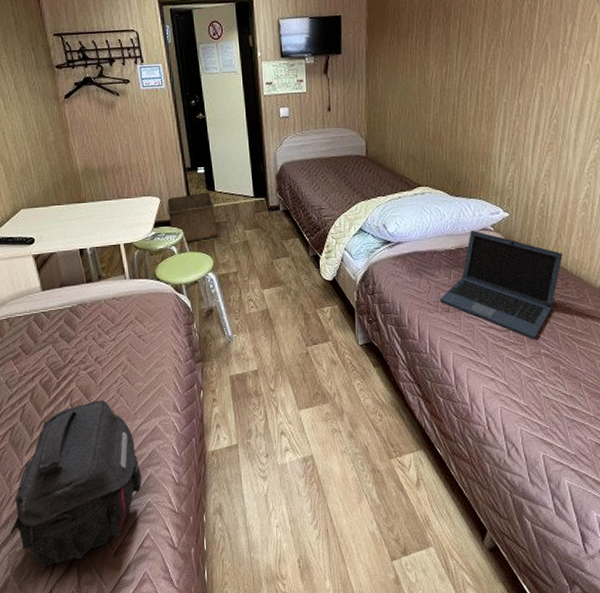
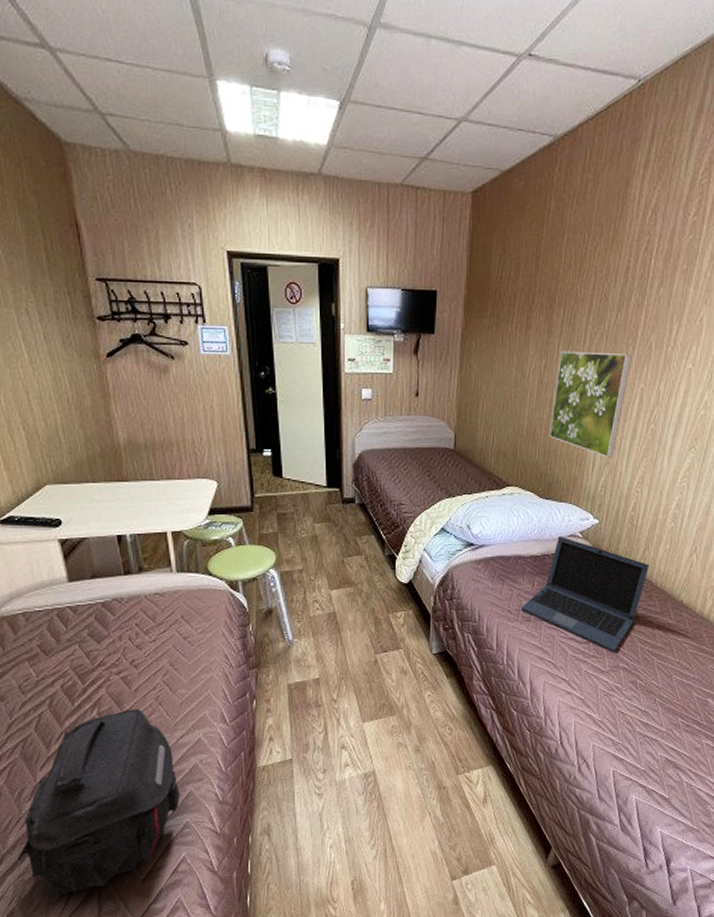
storage bin: present [167,192,219,243] -> none [226,478,284,534]
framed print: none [454,56,529,154] -> present [549,351,632,458]

